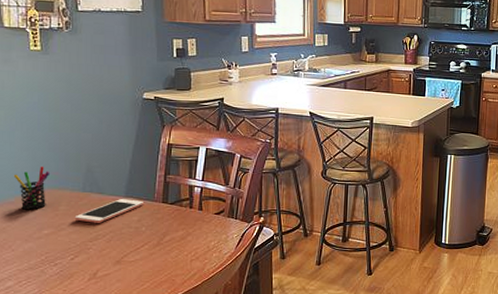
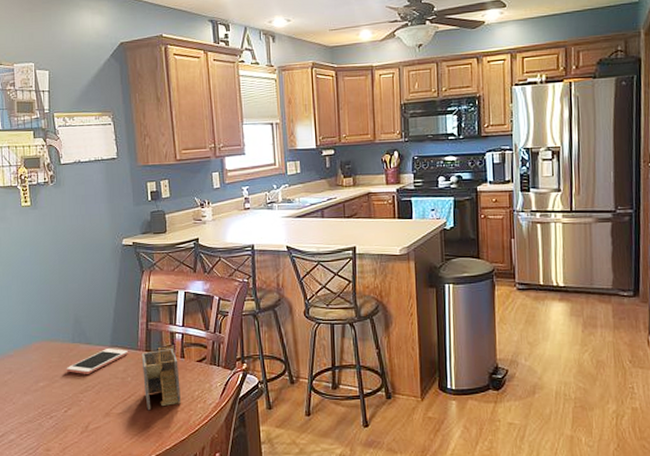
pen holder: present [13,166,51,210] -> none [12,318,43,363]
napkin holder: none [157,198,197,259] -> present [141,345,182,411]

